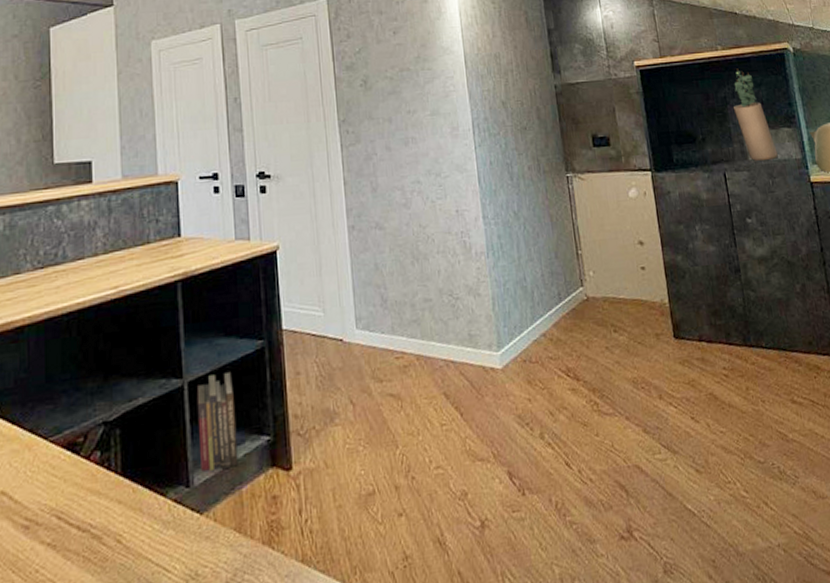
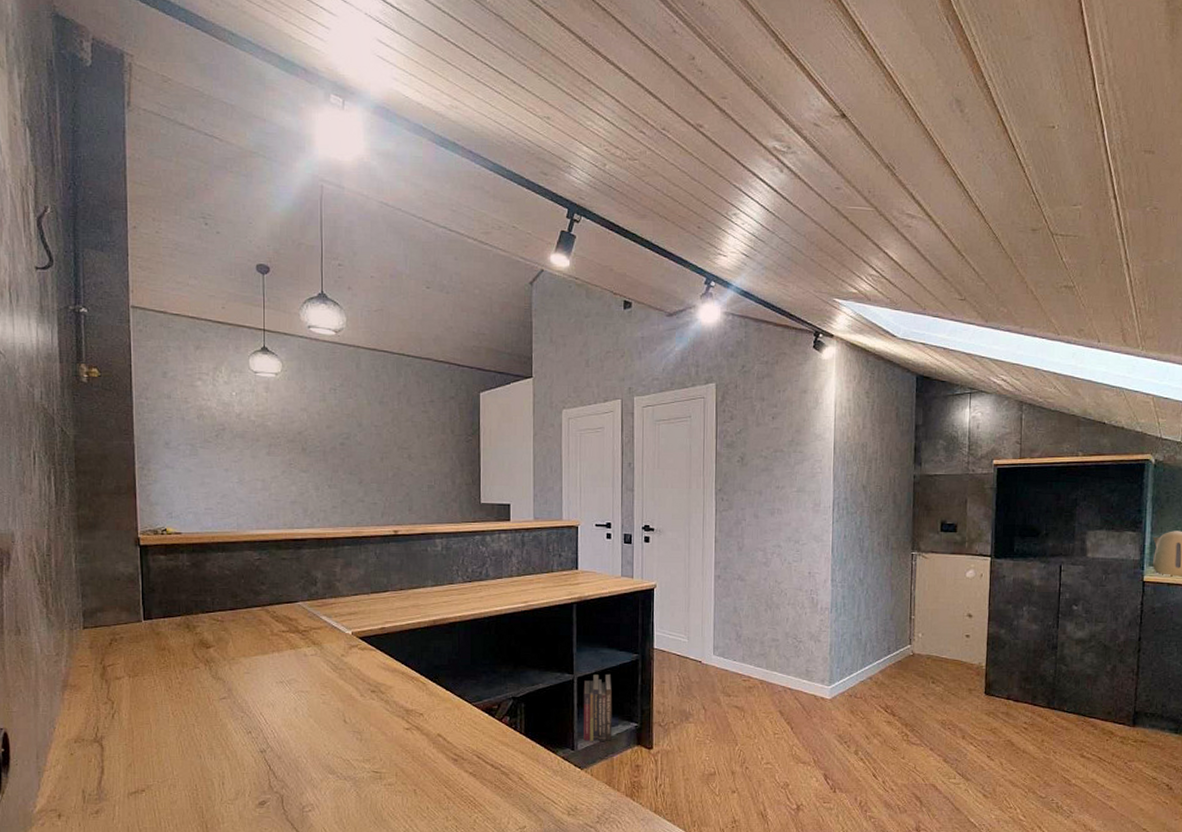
vase: present [733,68,778,162] -> none [1081,474,1117,559]

